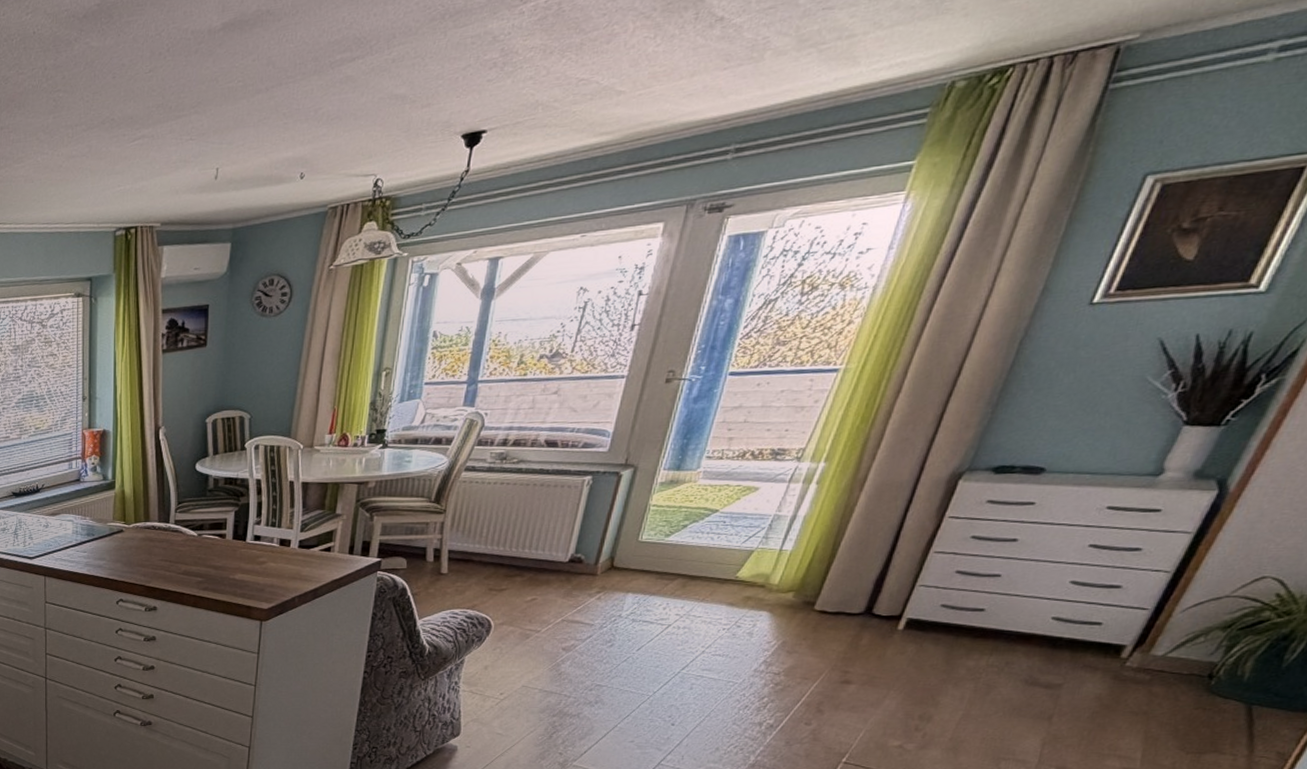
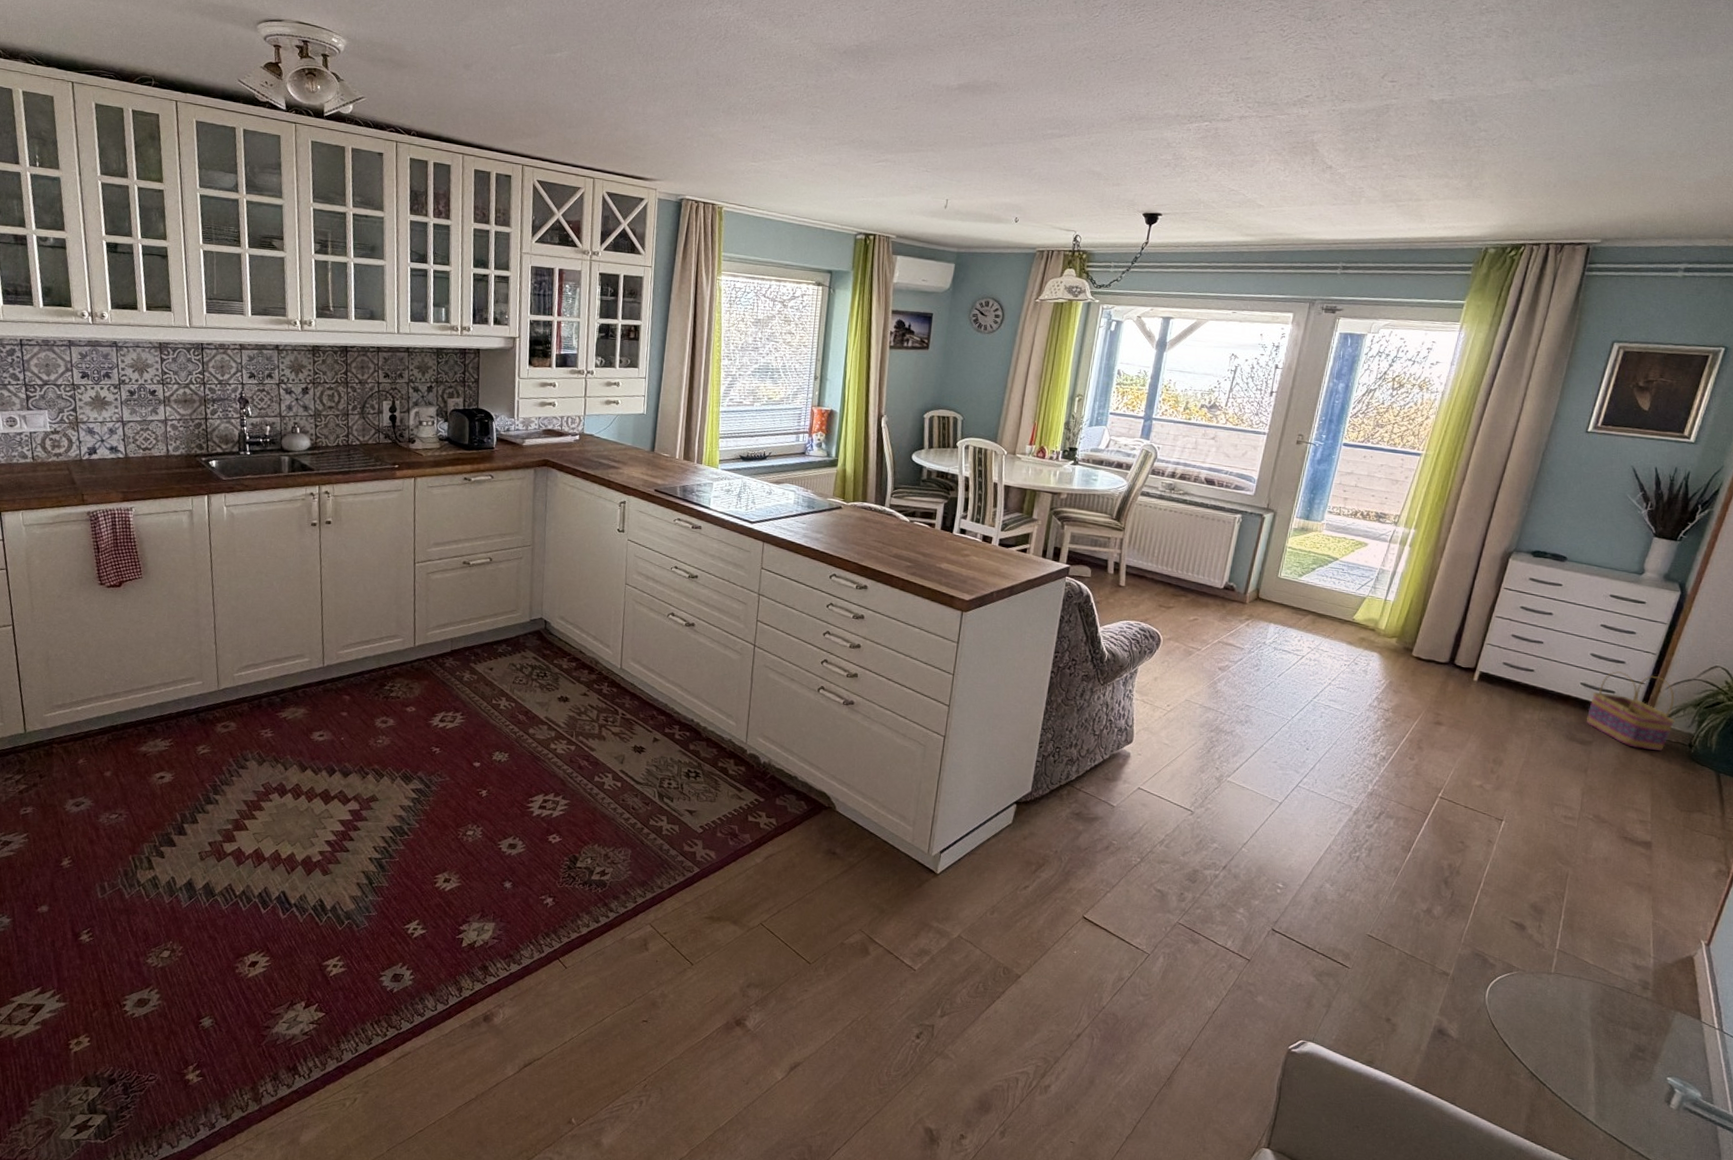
basket: none [1056,598,1194,686] -> present [1587,671,1676,751]

